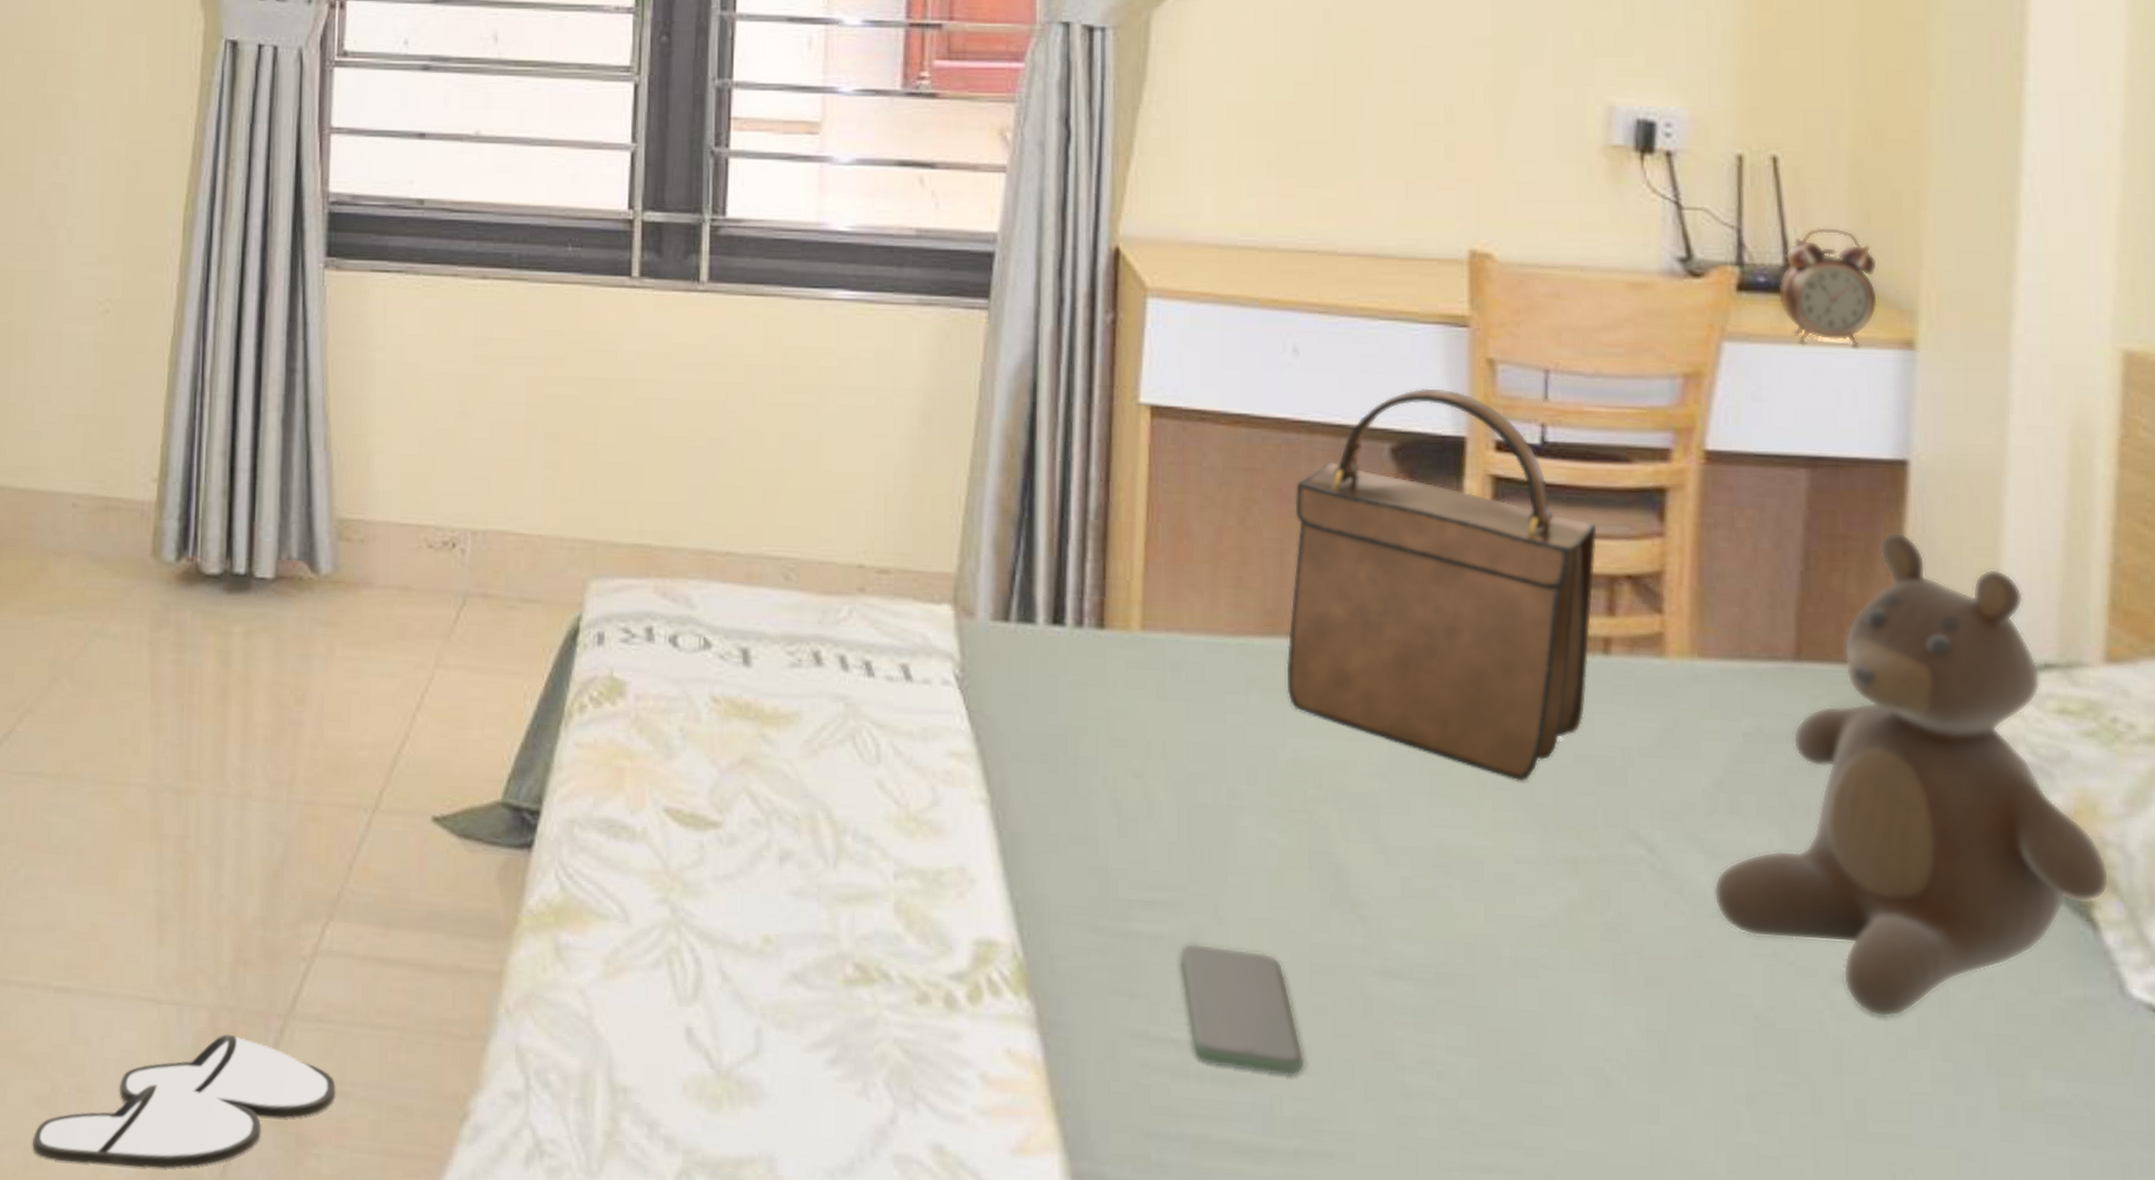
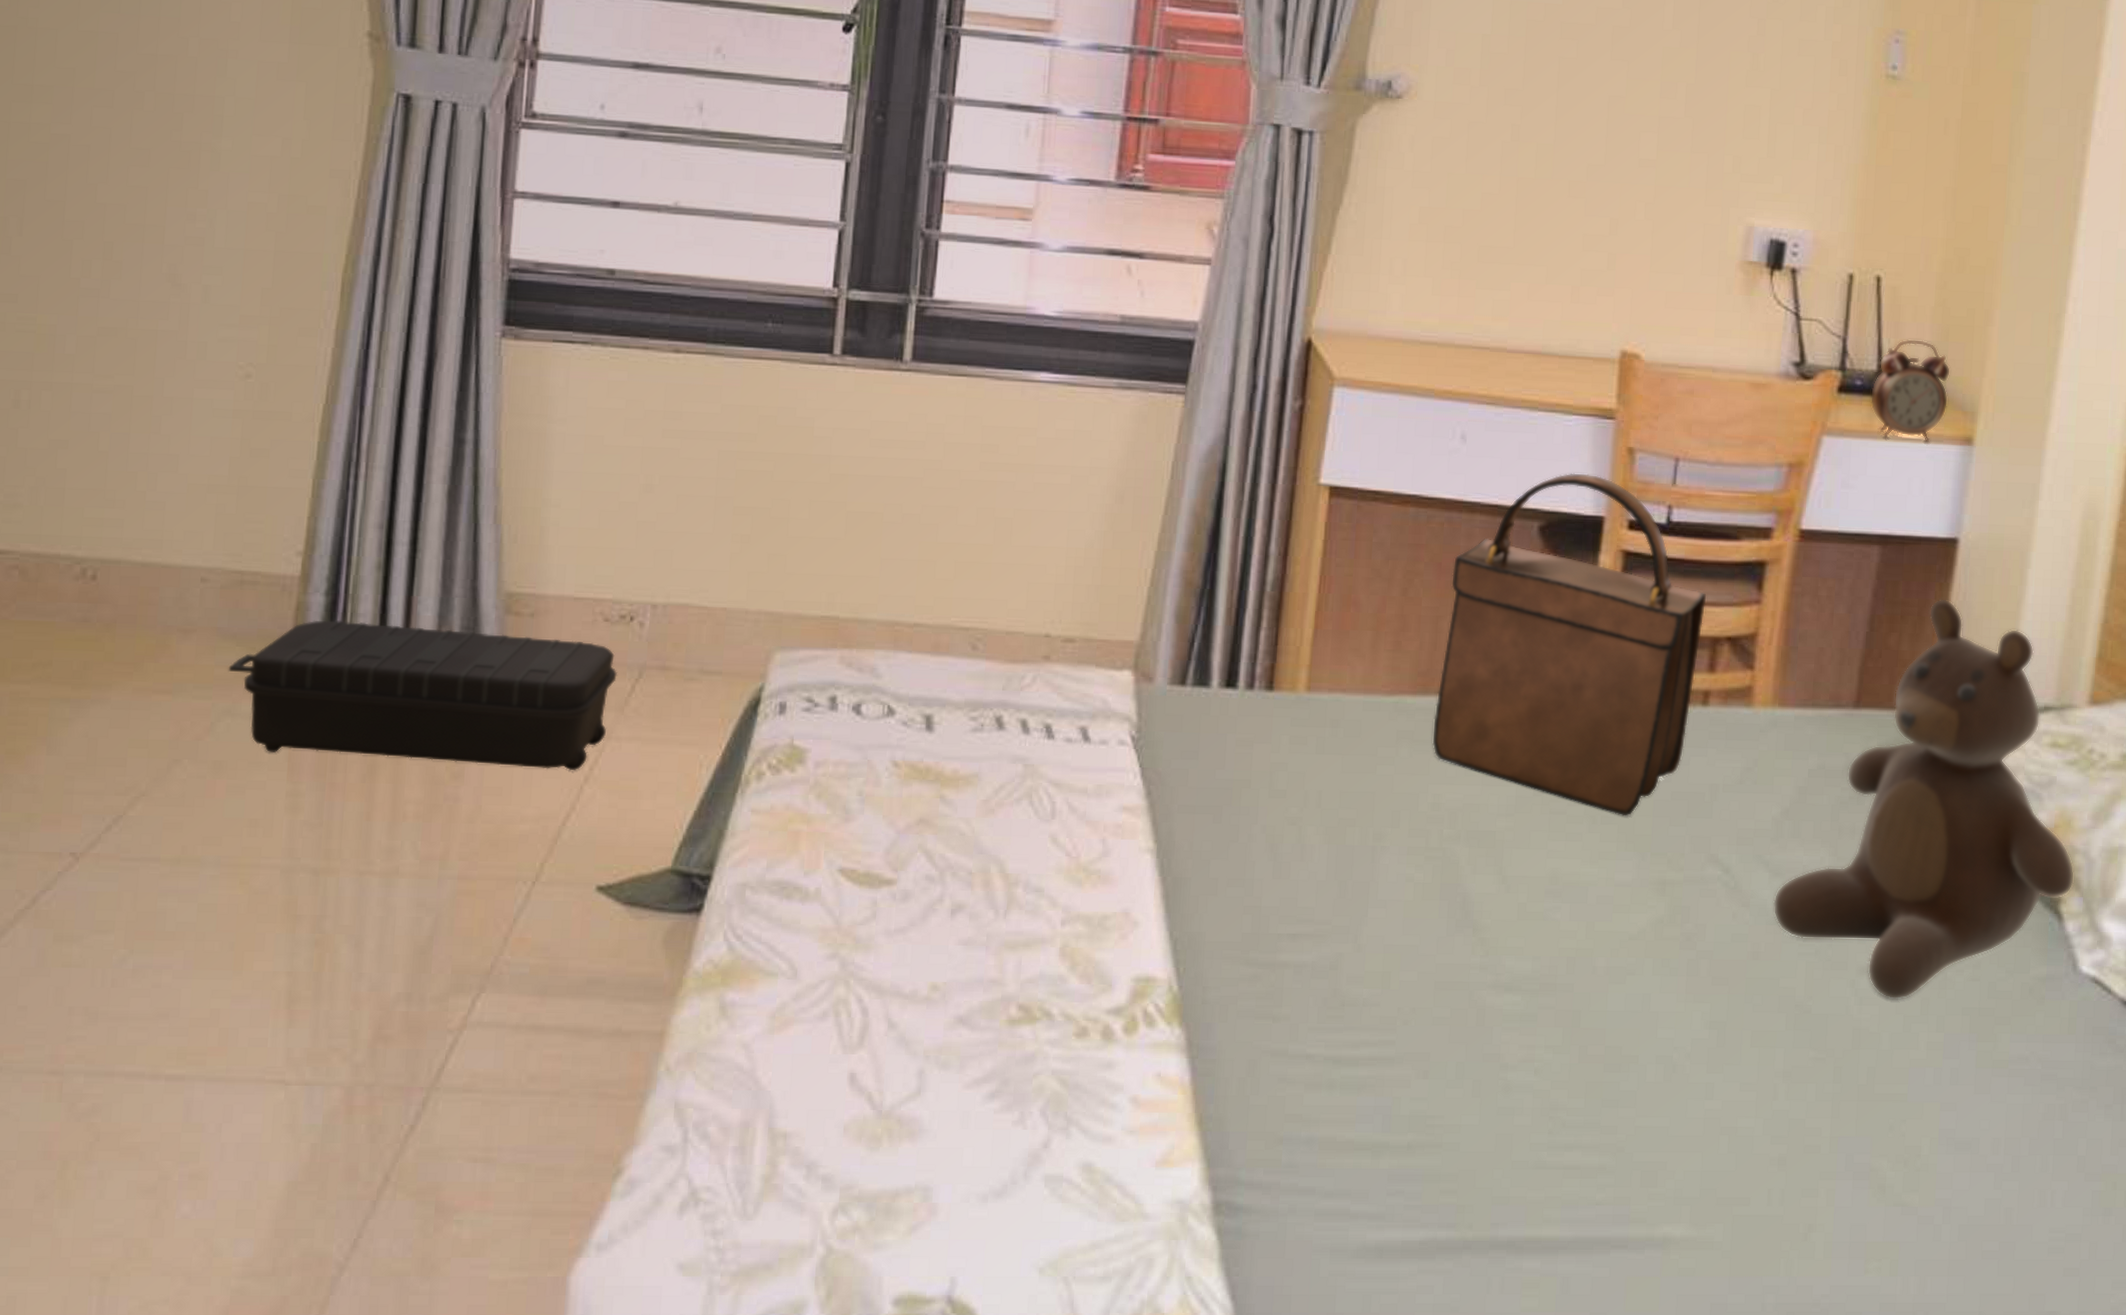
slippers: present [33,1034,336,1168] -> none [136,1110,482,1250]
suitcase: none [97,545,443,698] -> present [228,620,618,770]
smartphone: present [1179,942,1306,1076] -> none [1319,969,1424,1080]

